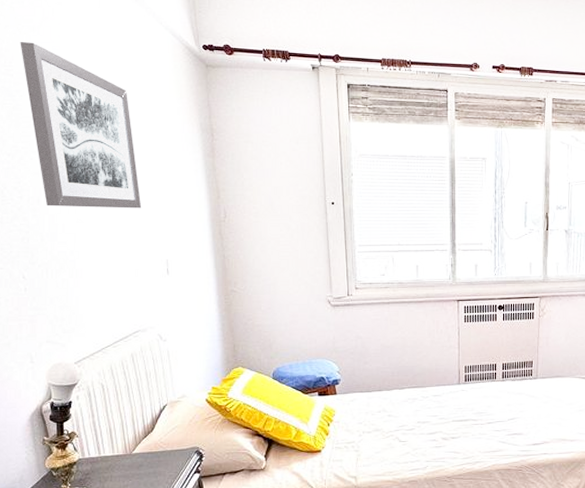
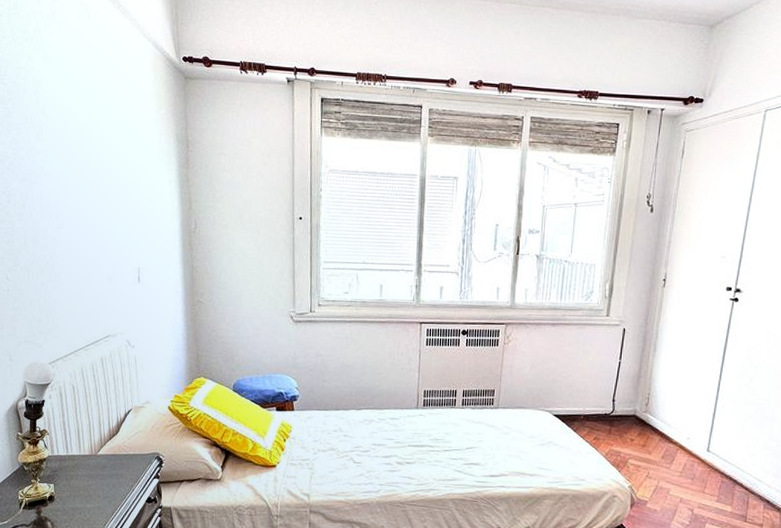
wall art: present [20,41,142,209] -> none [14,51,118,217]

